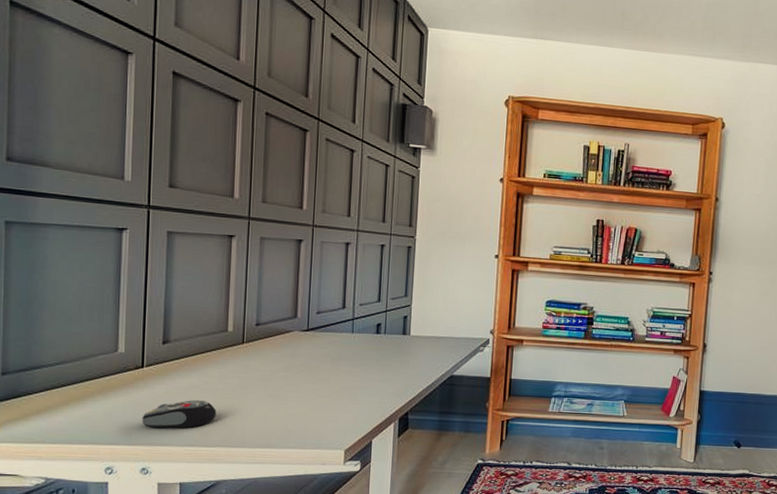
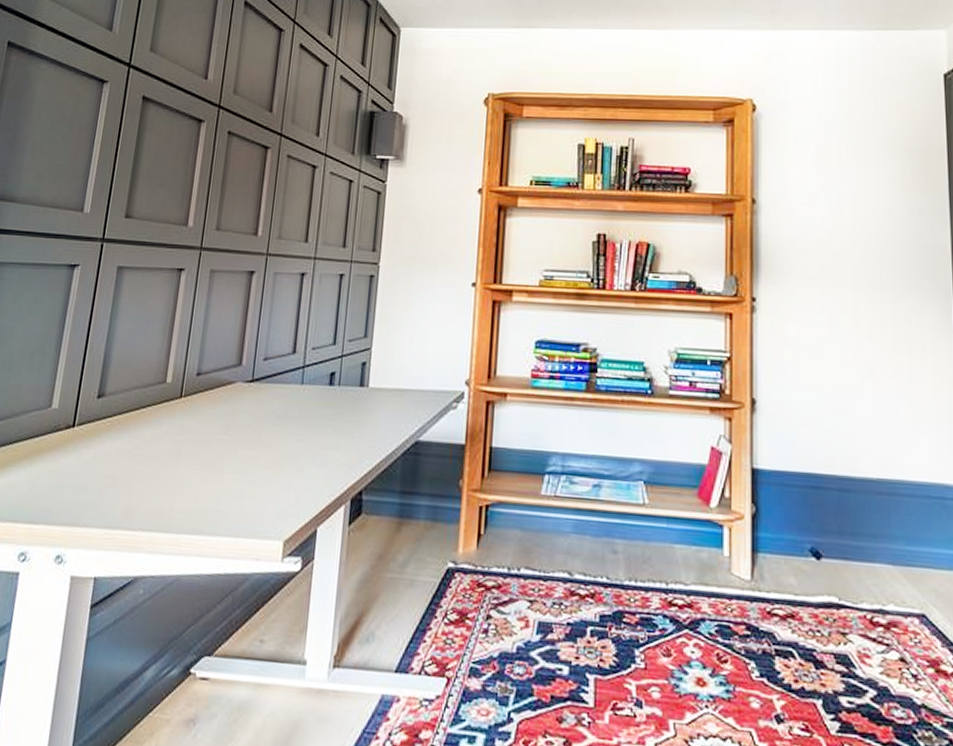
computer mouse: present [142,399,217,429] -> none [64,467,144,505]

